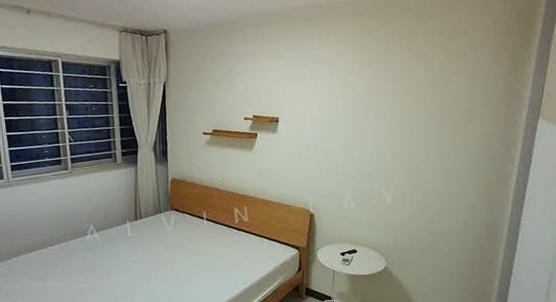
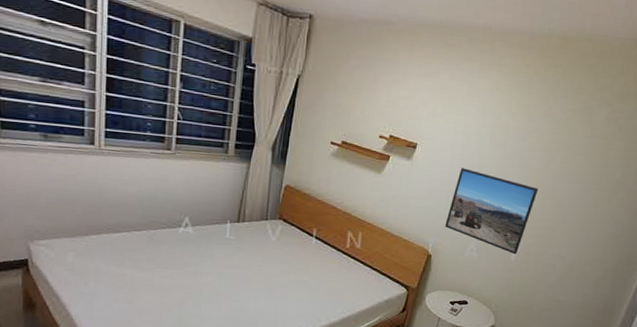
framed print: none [319,129,397,198] -> present [445,168,539,255]

